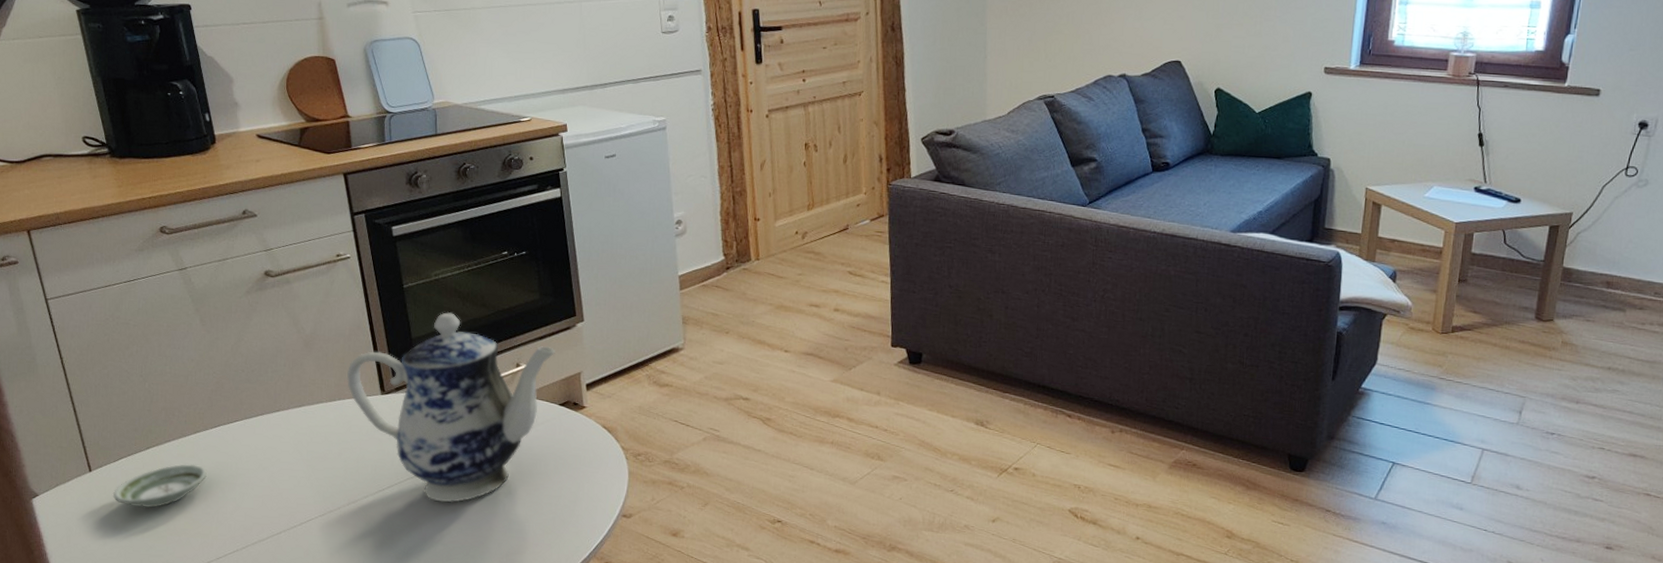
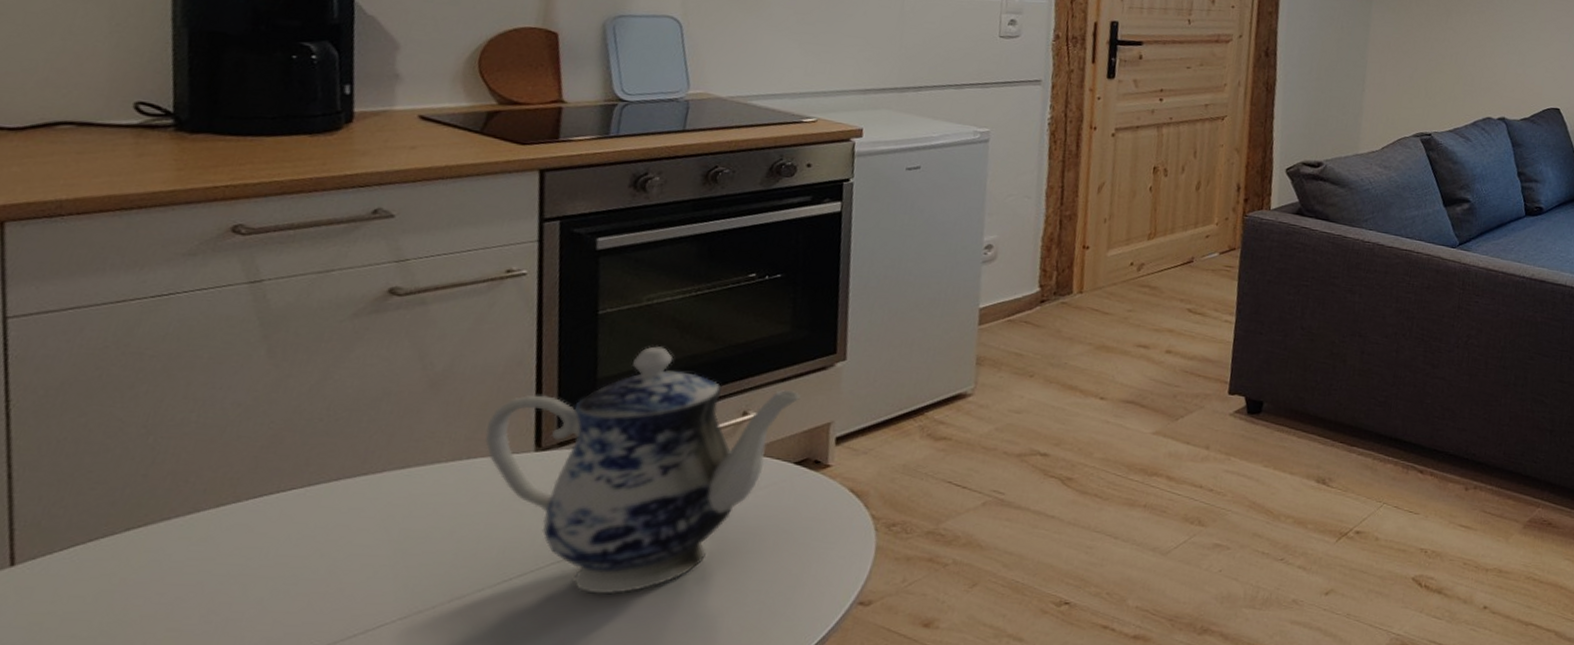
saucer: present [112,463,207,508] -> none [43,550,223,618]

